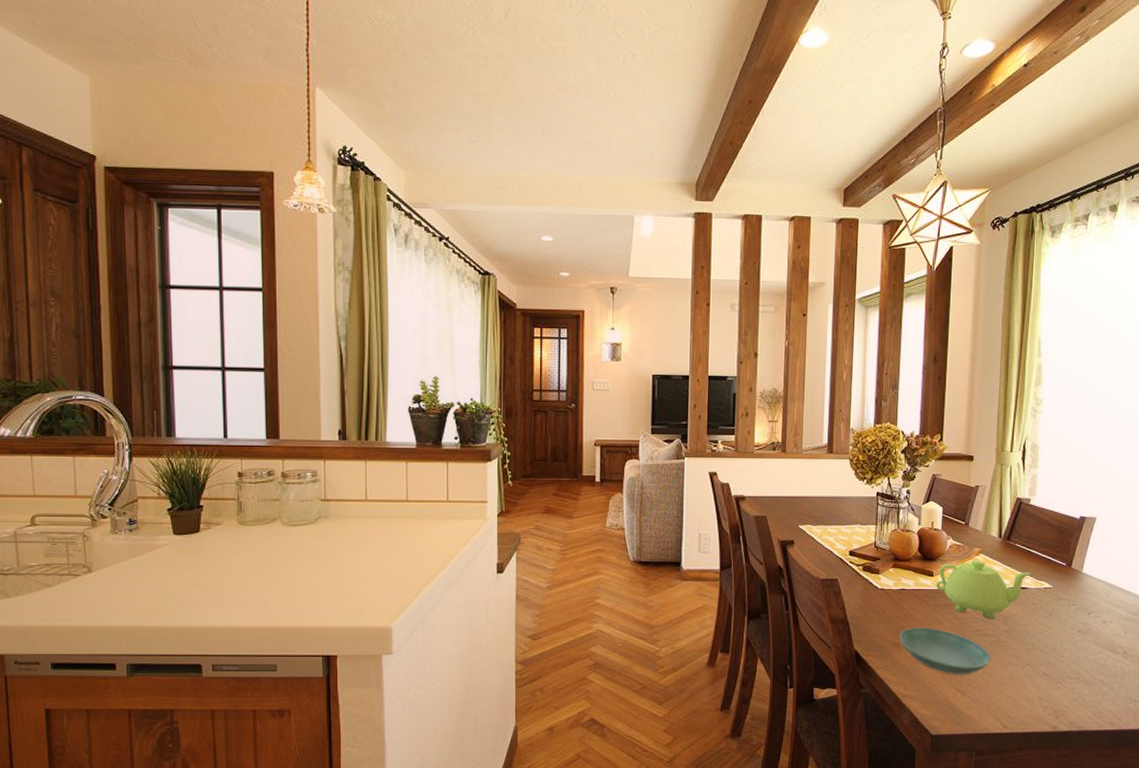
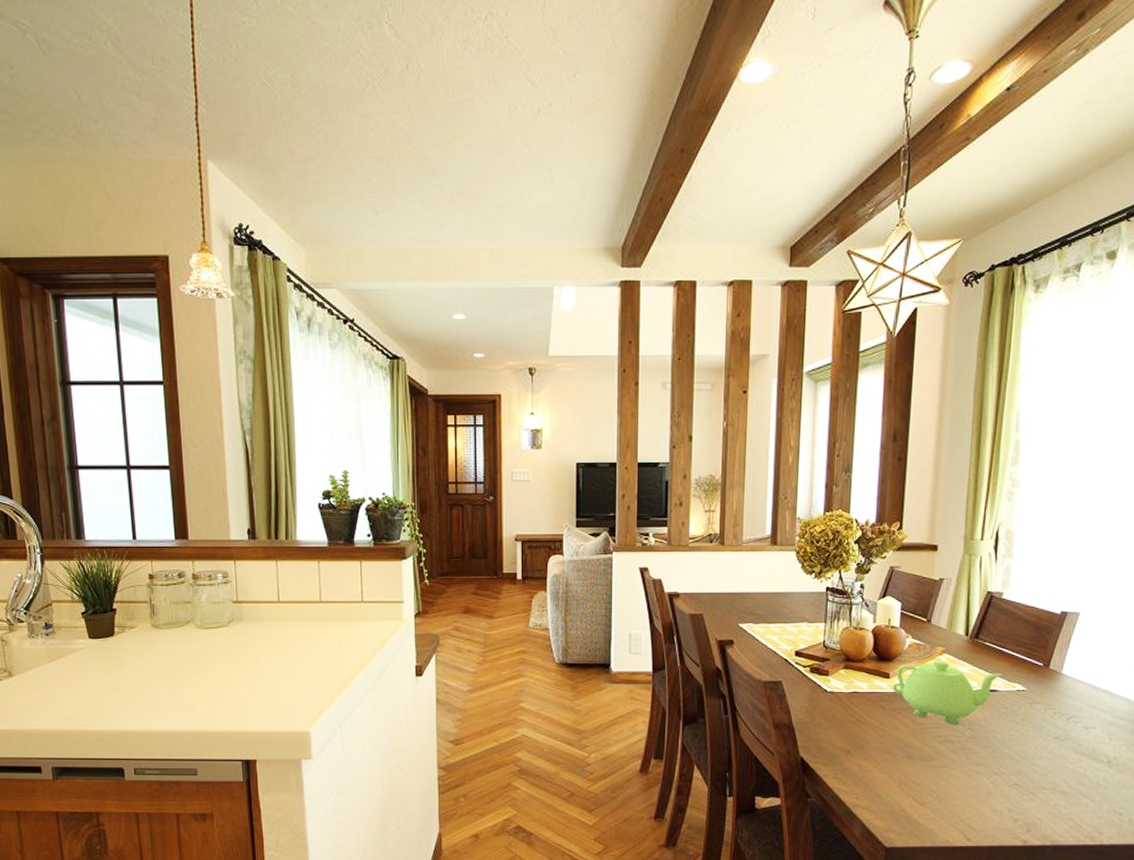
saucer: present [899,627,991,675] -> none [850,732,954,784]

